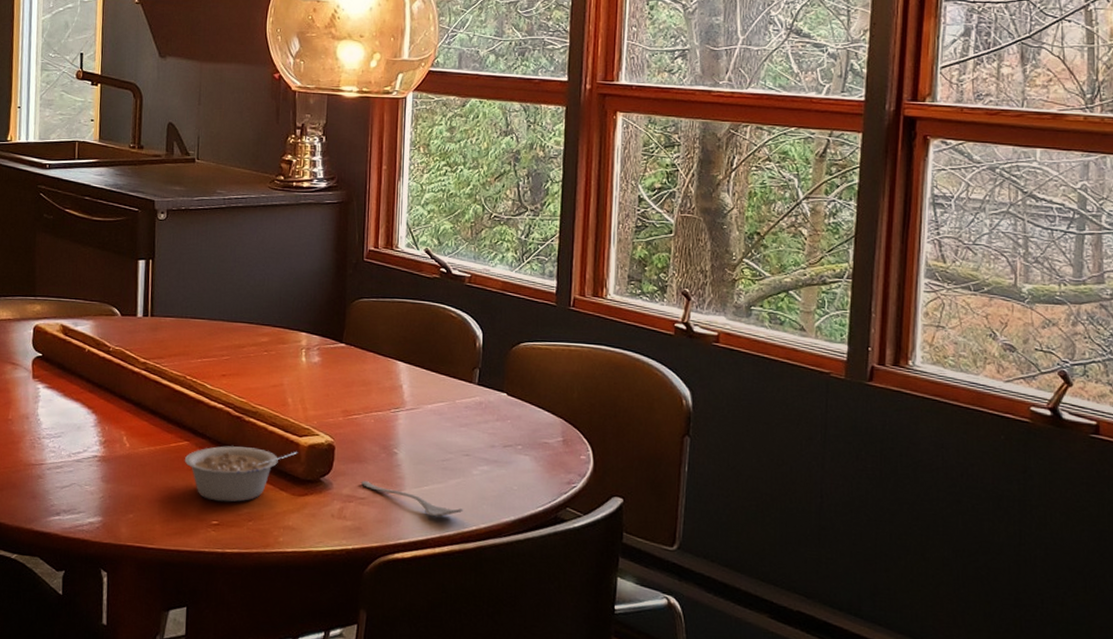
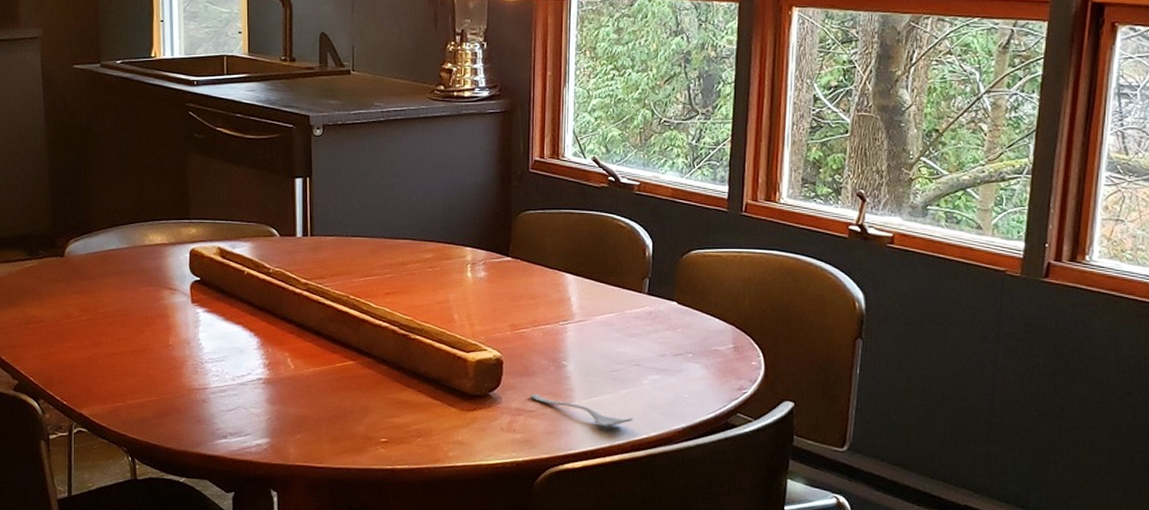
legume: present [184,446,298,502] -> none [350,364,466,420]

